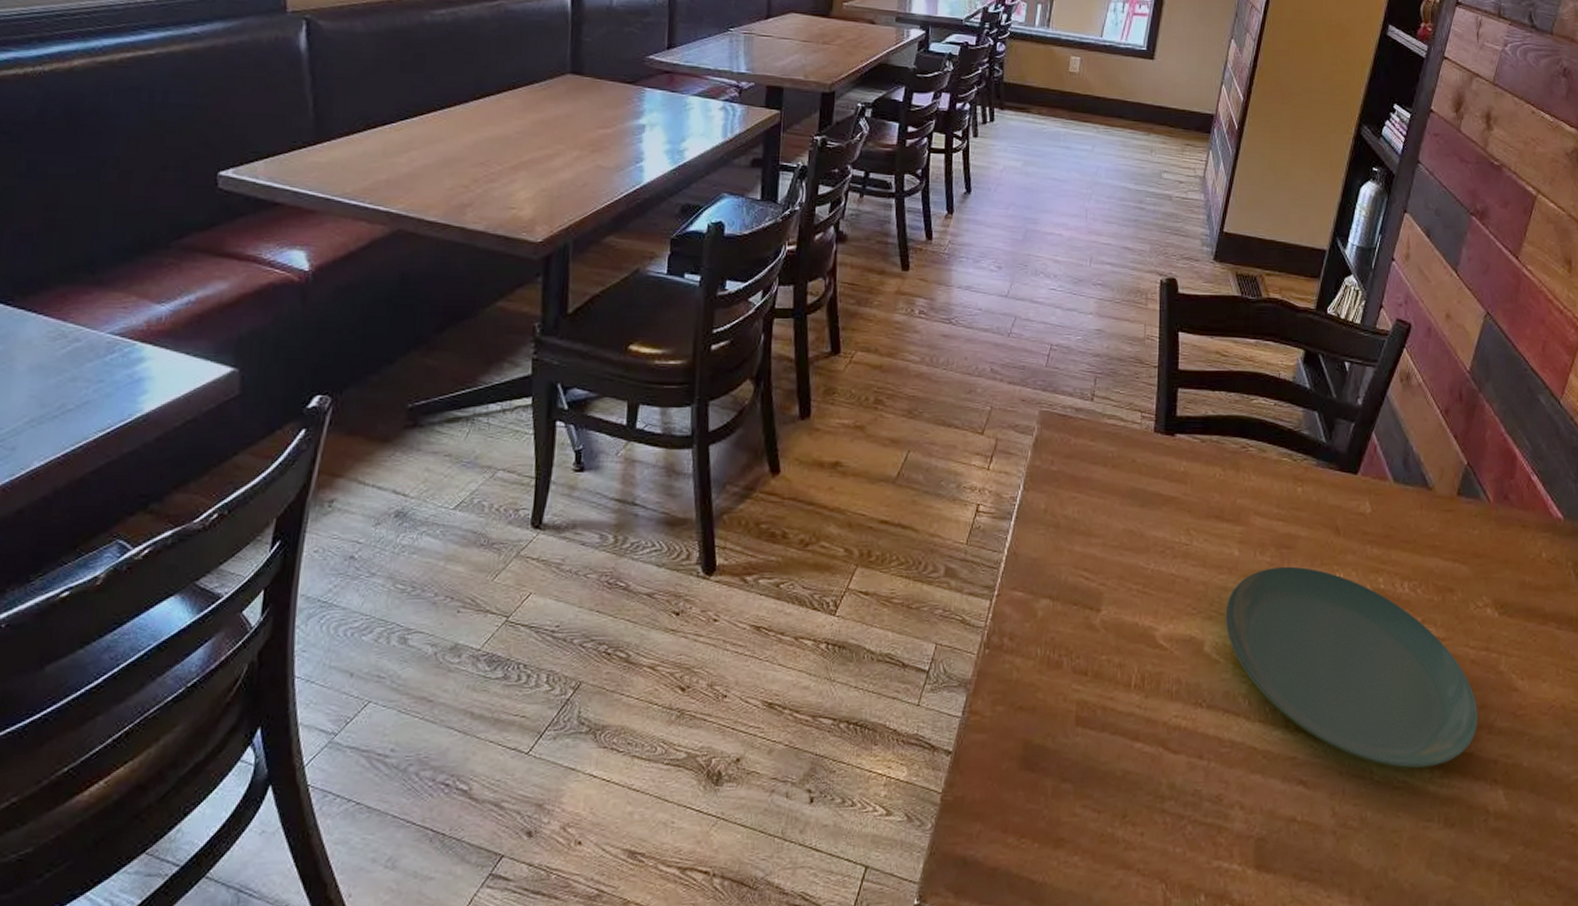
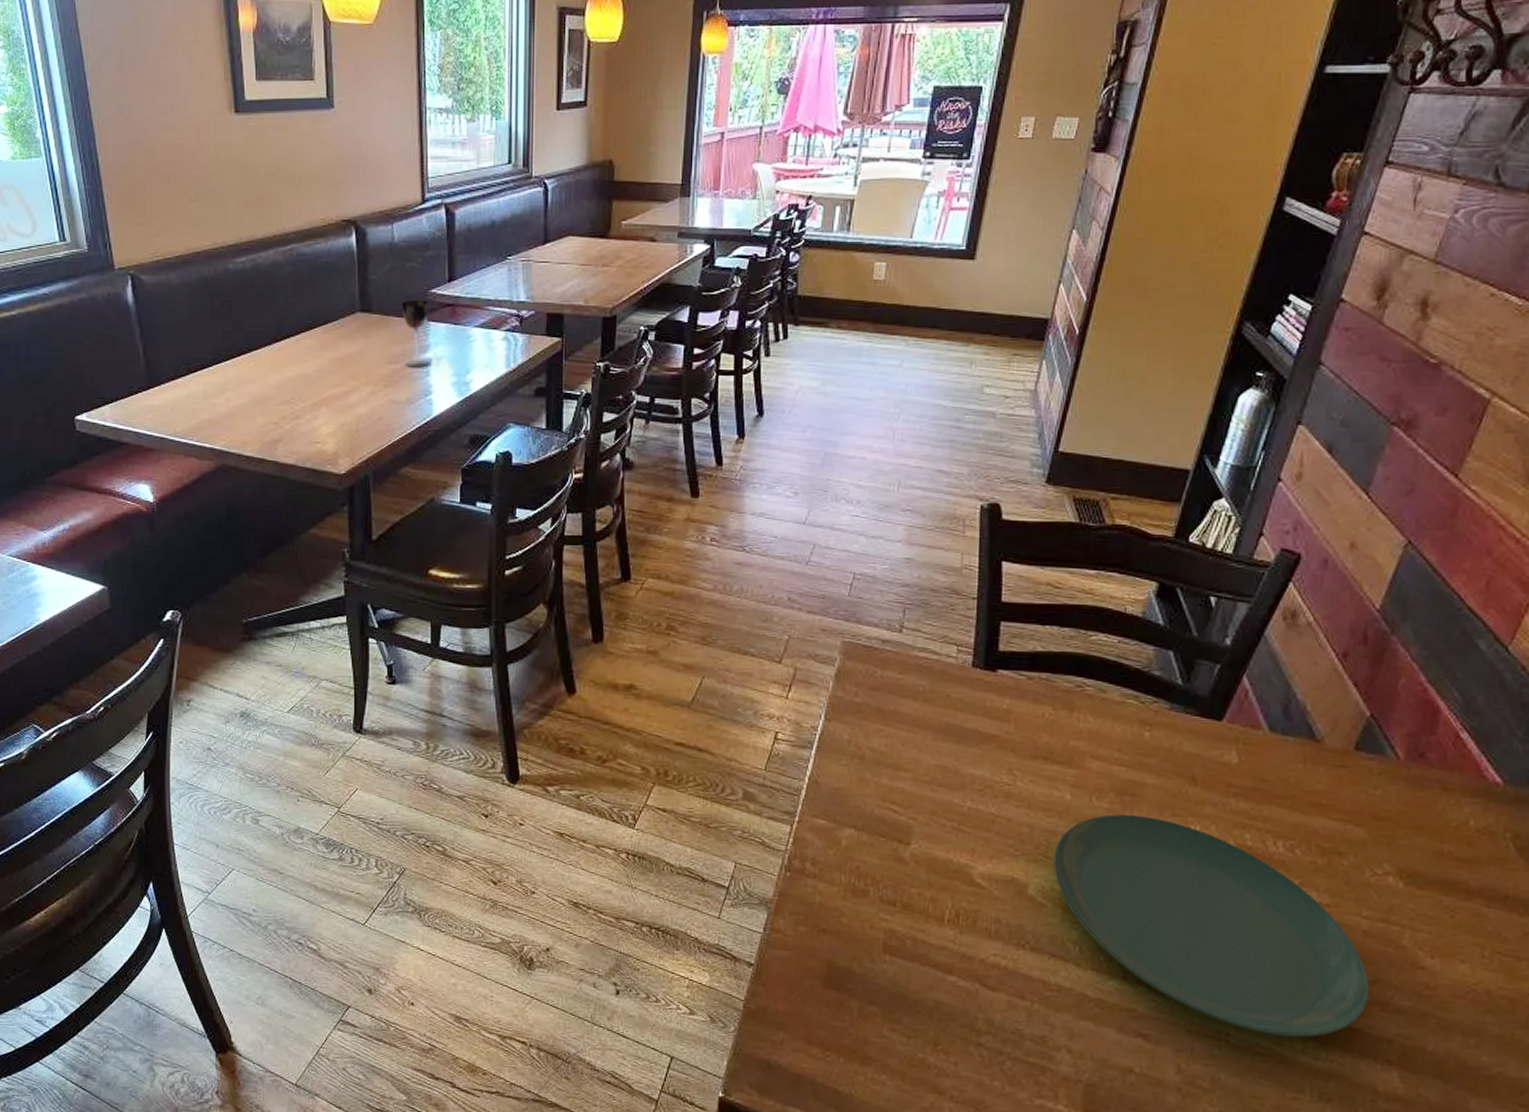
wineglass: none [616,65,644,134] -> present [401,300,430,368]

